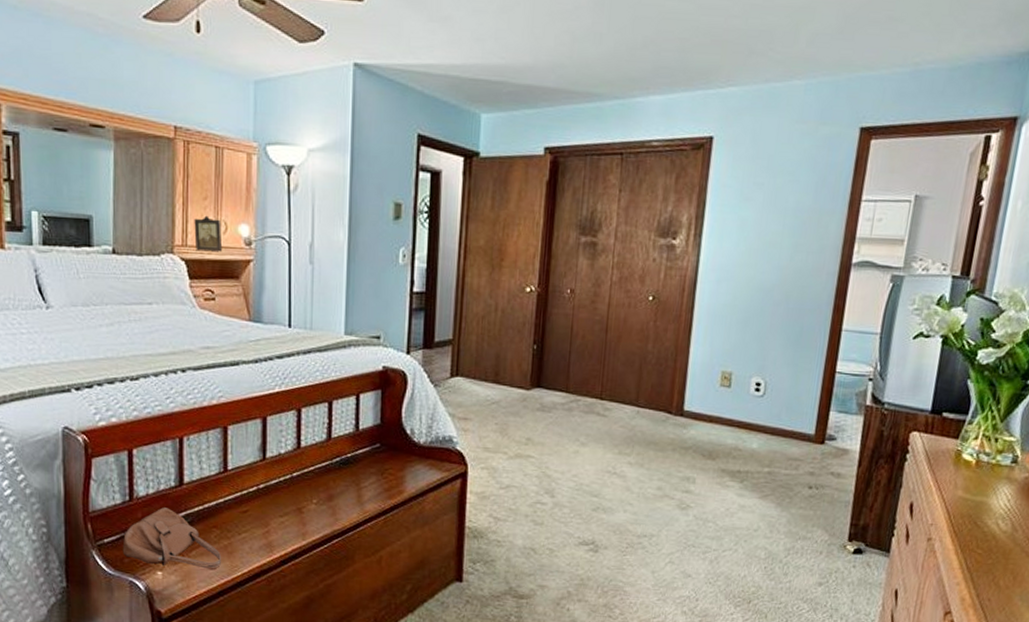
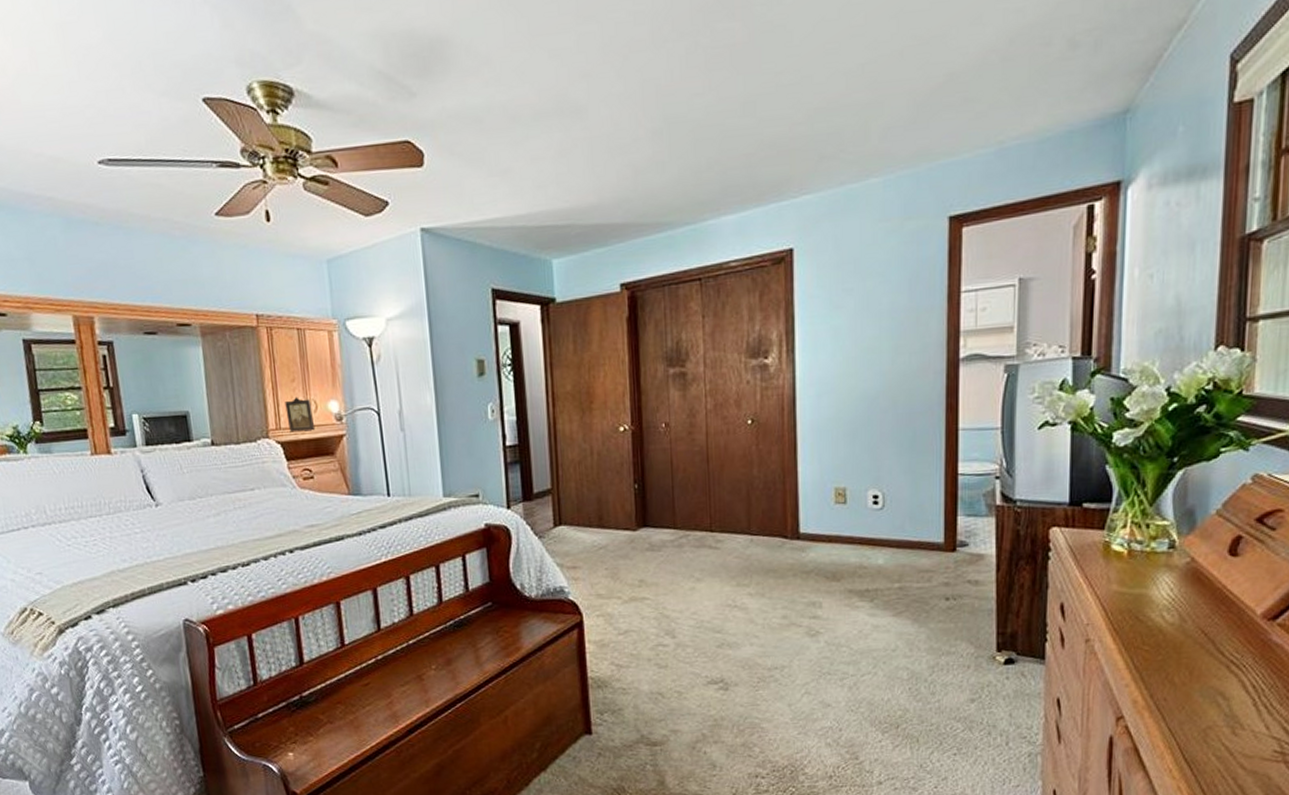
handbag: present [122,507,222,569] -> none [252,688,350,747]

